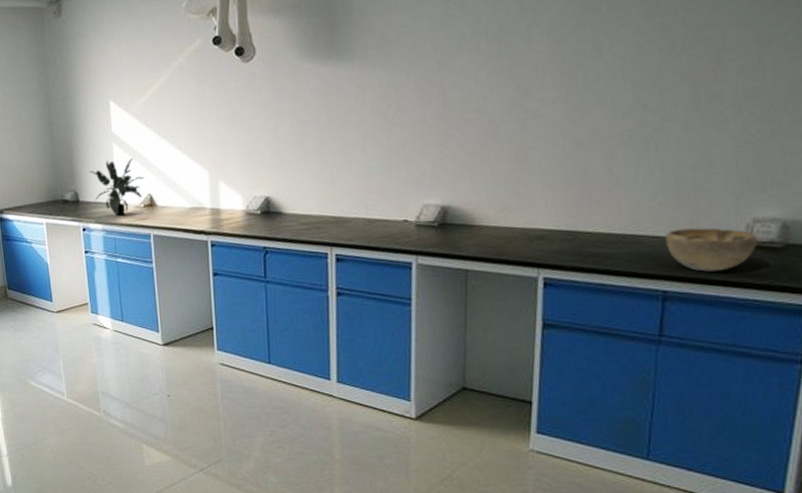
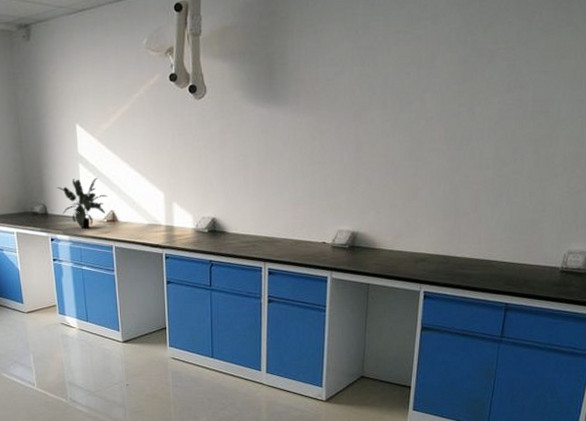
decorative bowl: present [665,227,757,272] -> none [509,257,570,290]

